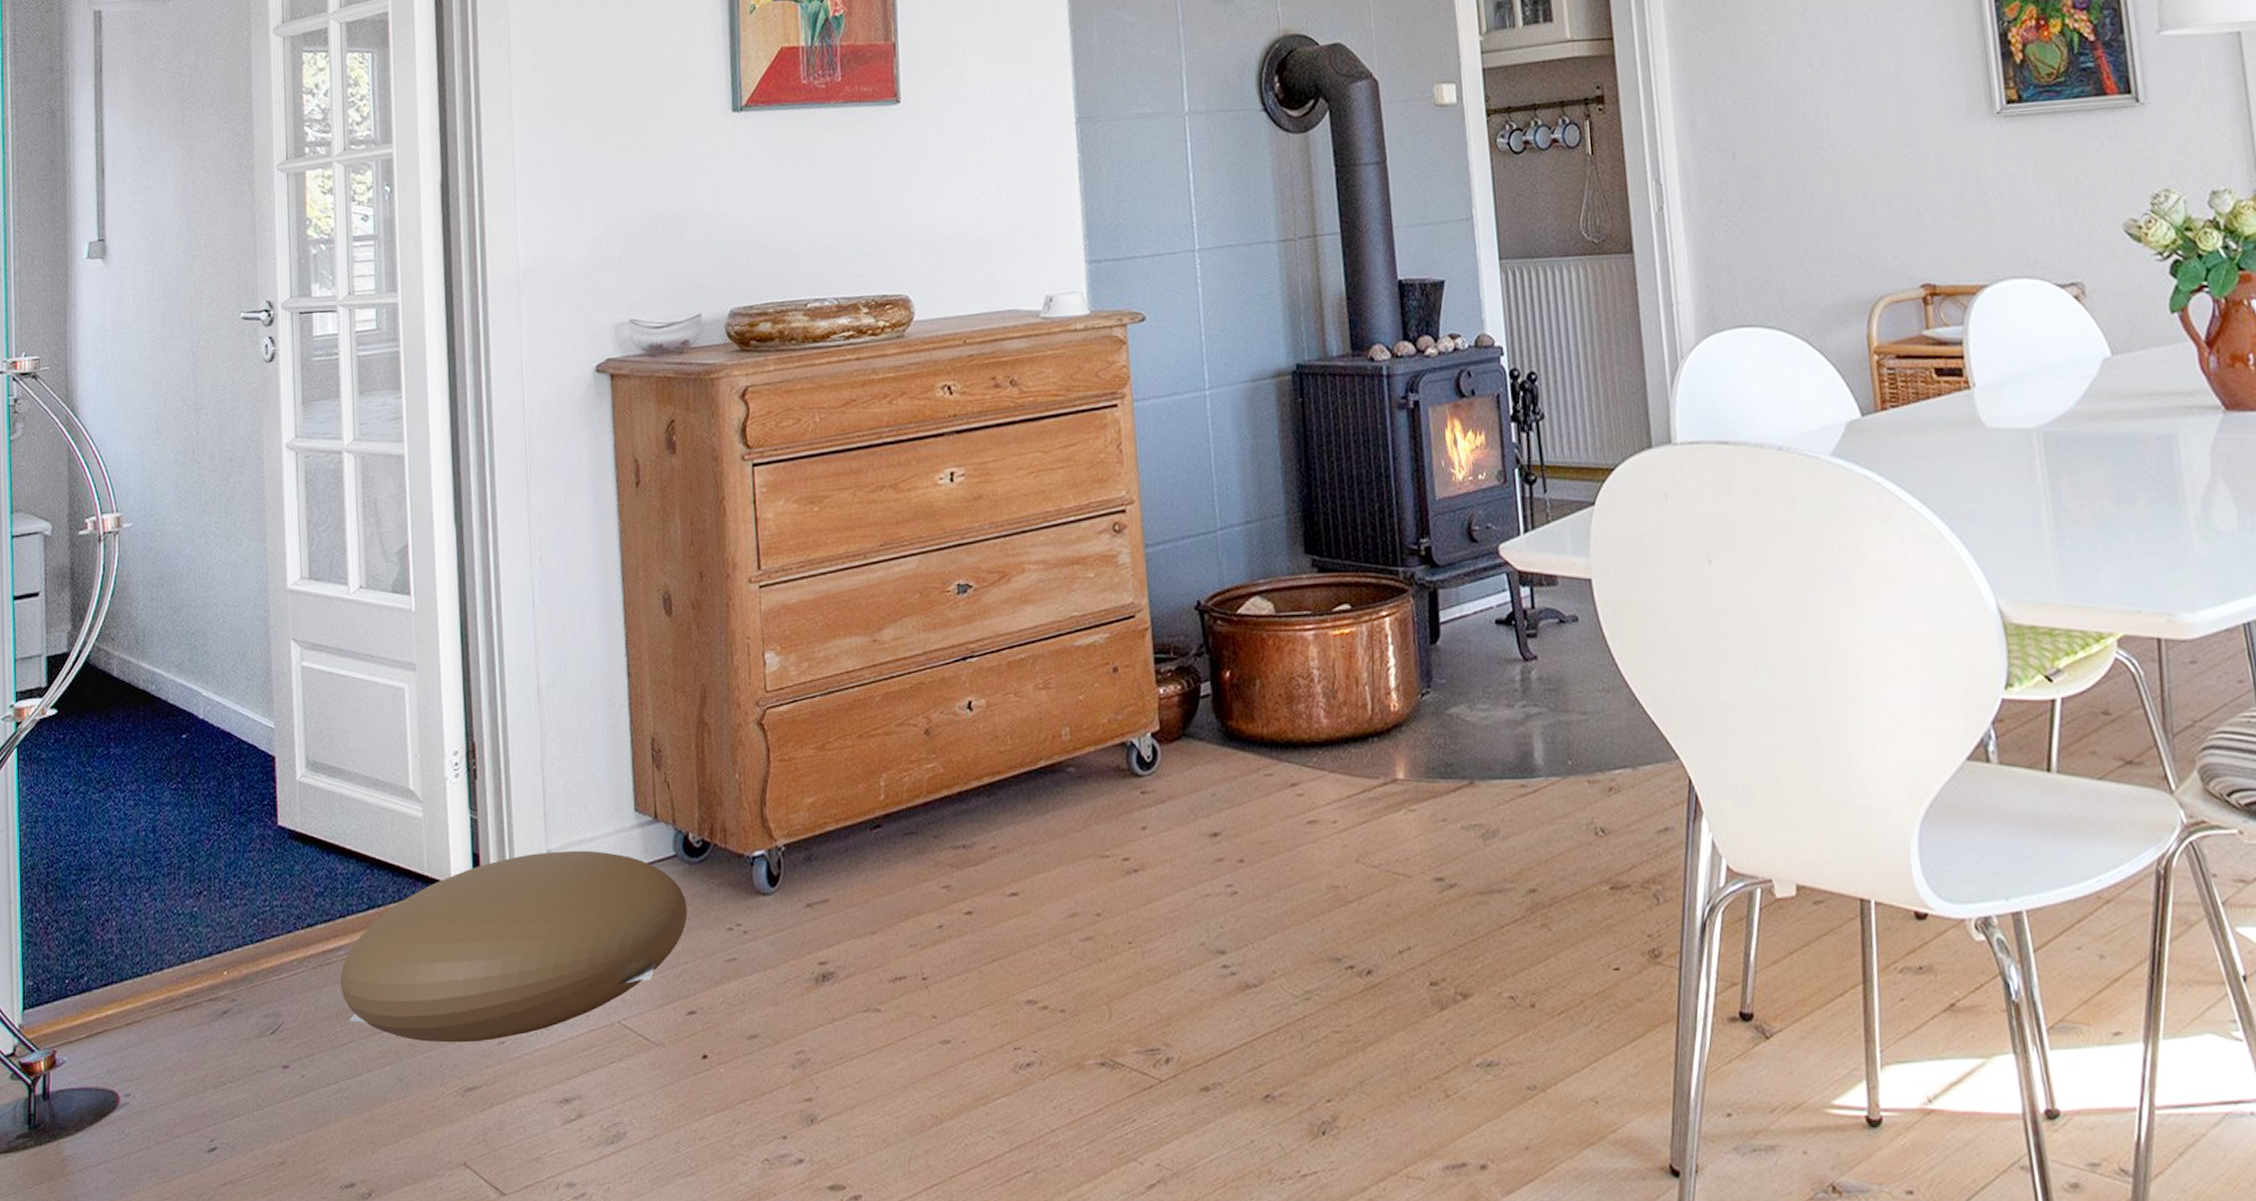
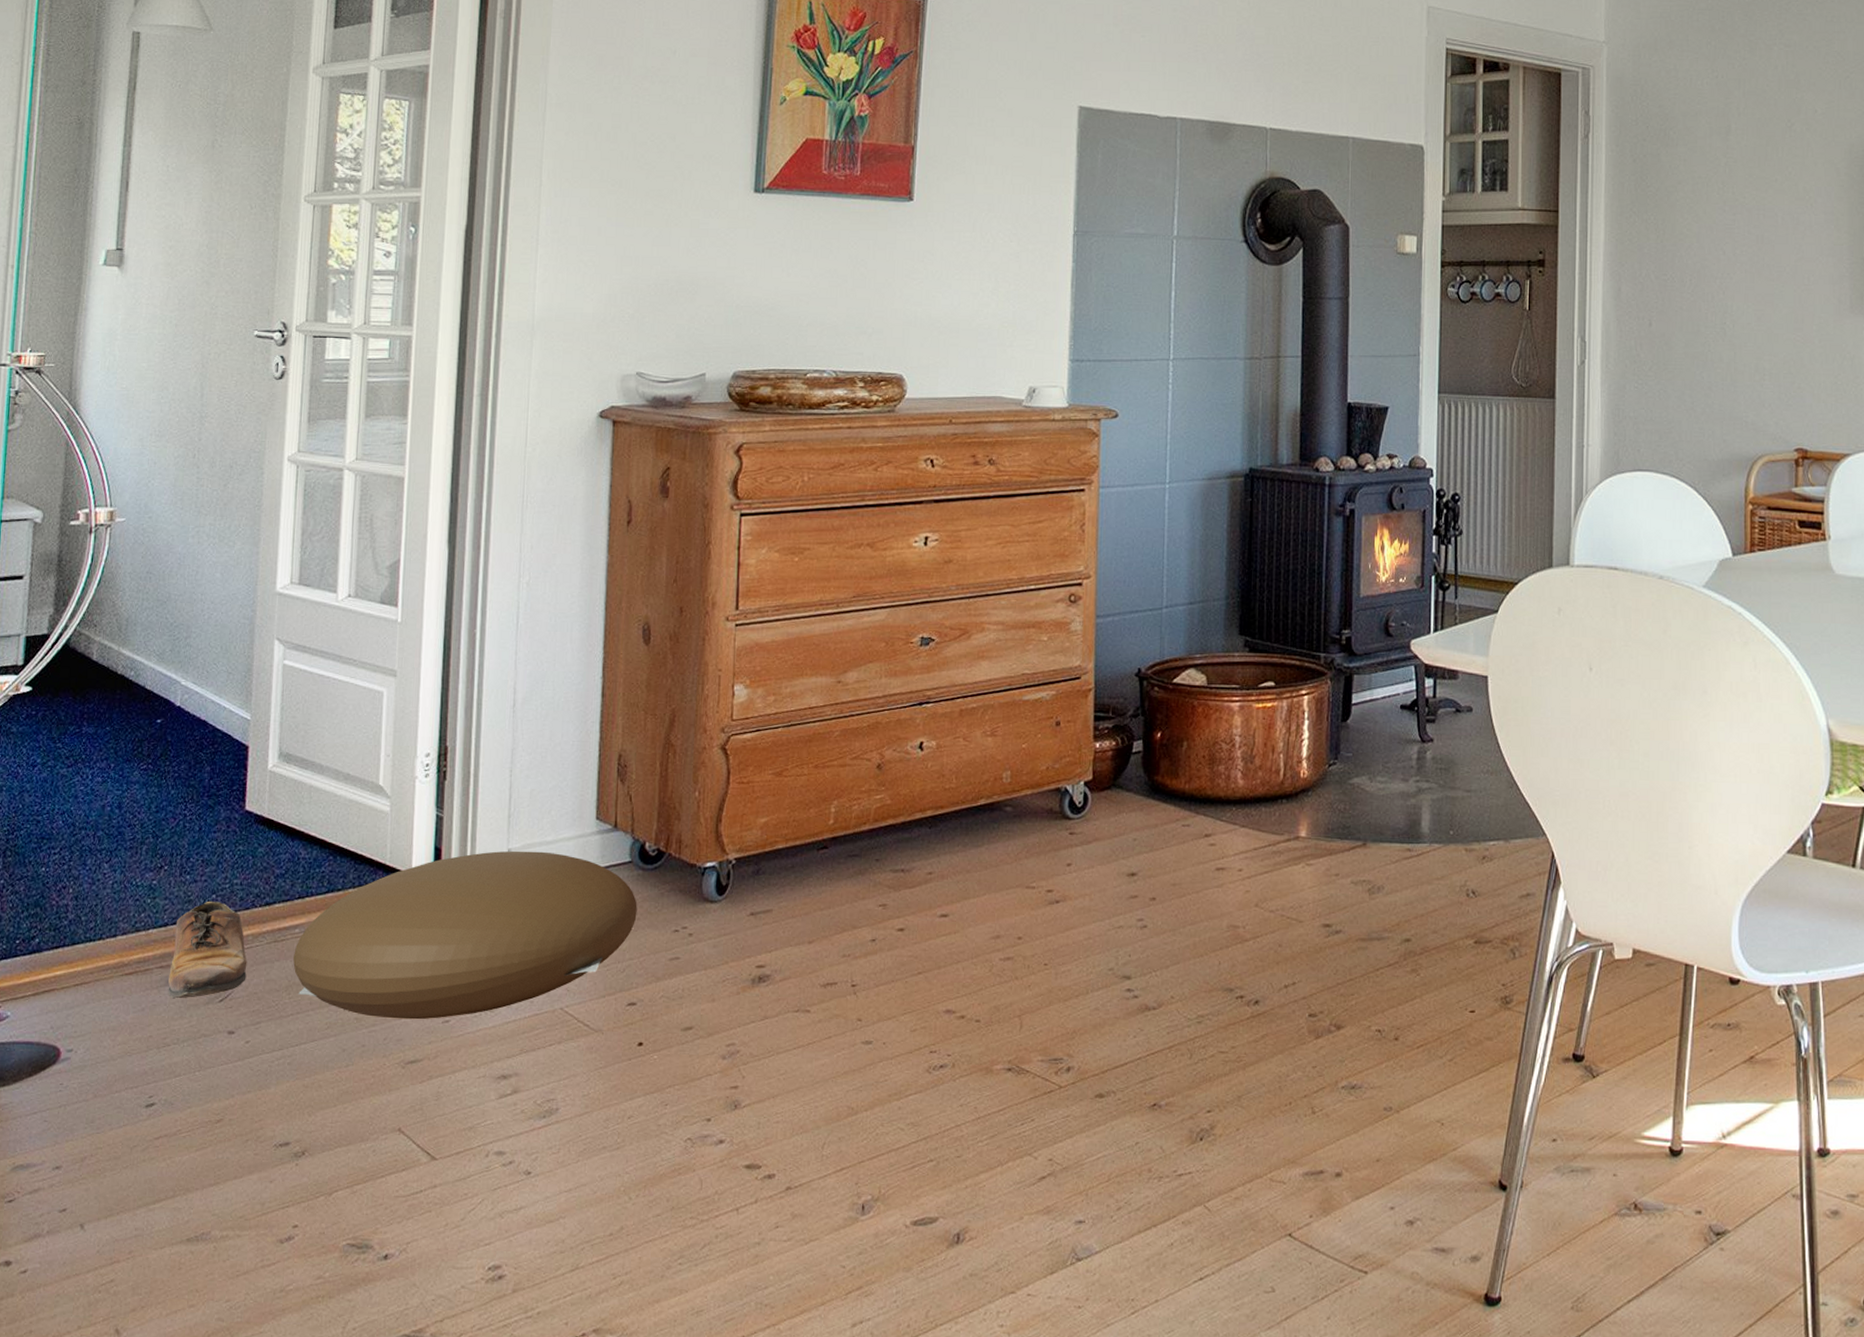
shoe: none [218,925,296,1034] -> present [168,901,247,999]

